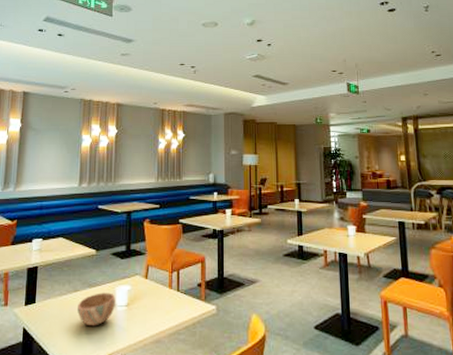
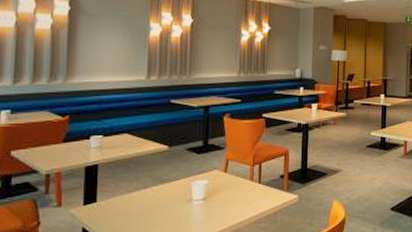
bowl: present [77,292,116,326] -> none [147,188,191,222]

